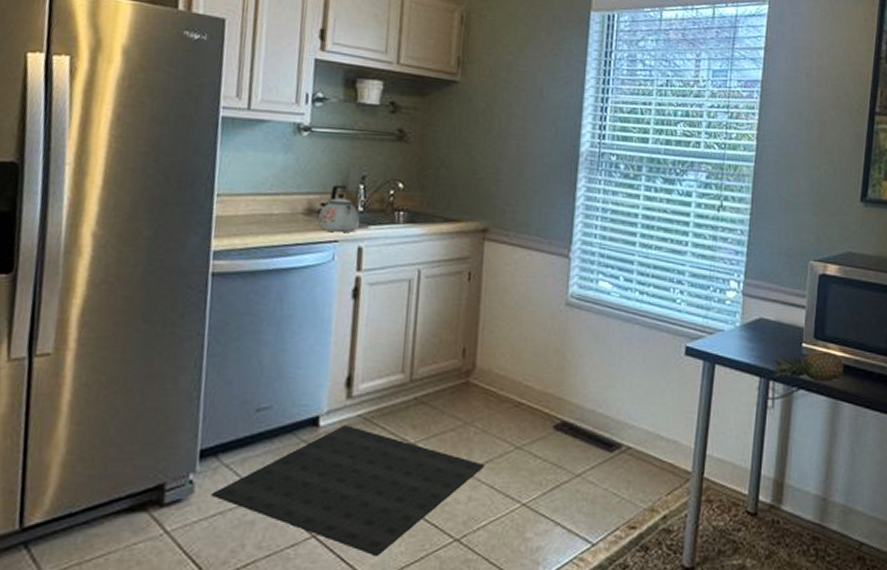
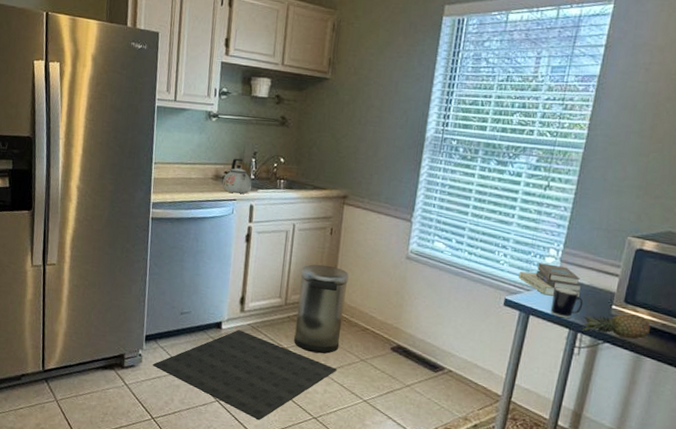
pedal bin: none [424,321,495,446] -> present [294,264,349,354]
books: none [699,298,768,338] -> present [518,263,582,297]
mug: none [737,326,772,364] -> present [550,287,584,319]

